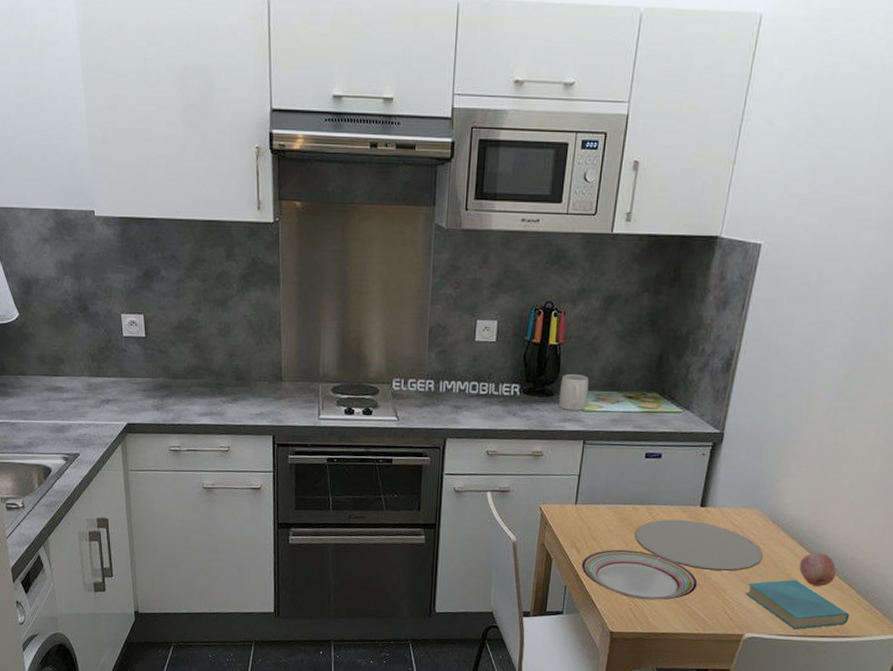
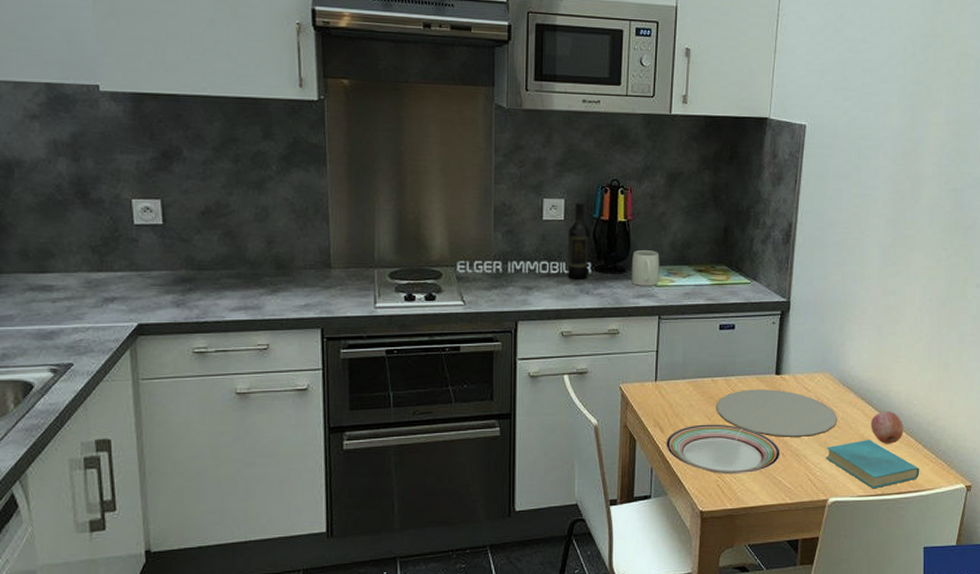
wine bottle: none [495,324,521,401] -> present [567,202,590,279]

